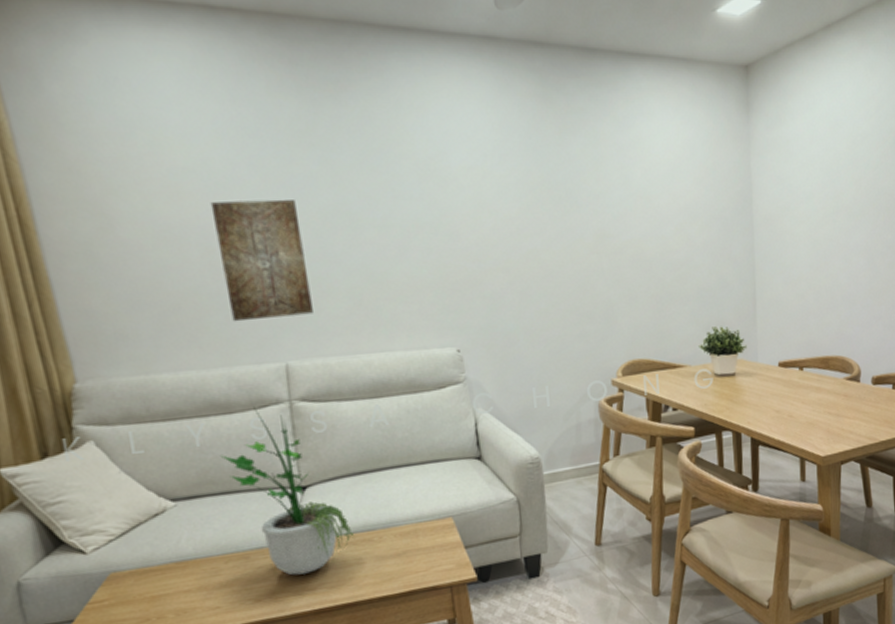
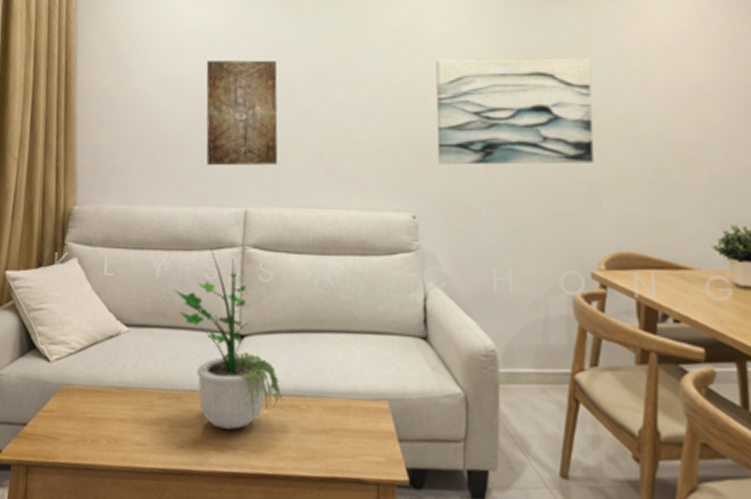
wall art: none [464,187,610,299] -> present [436,58,595,165]

